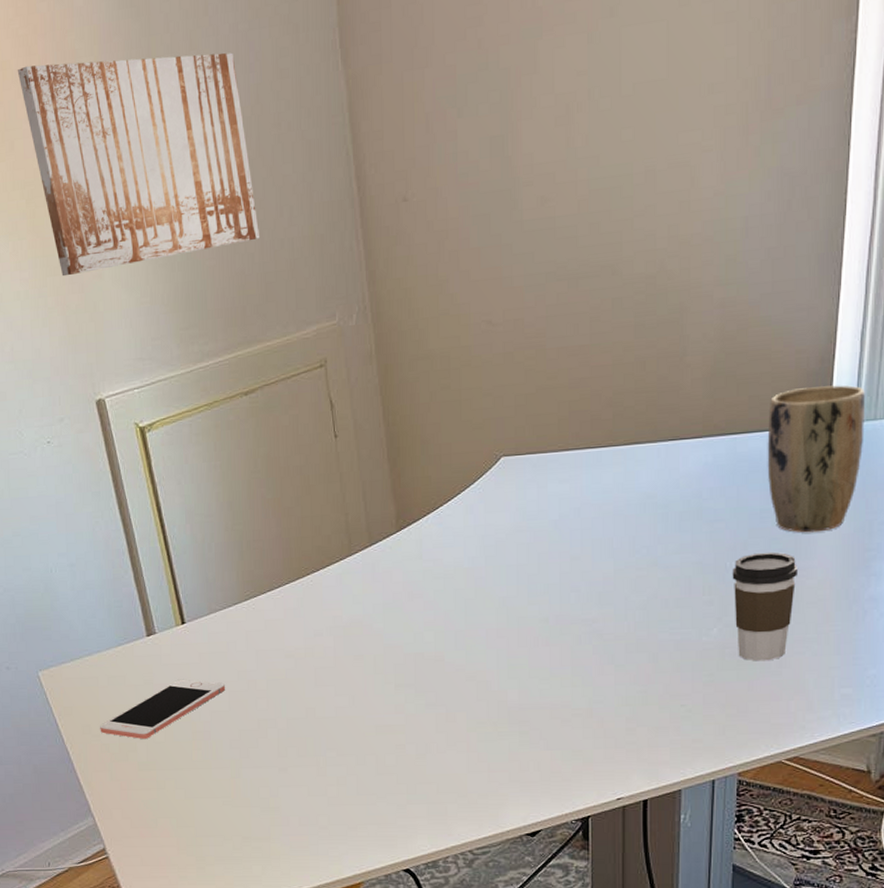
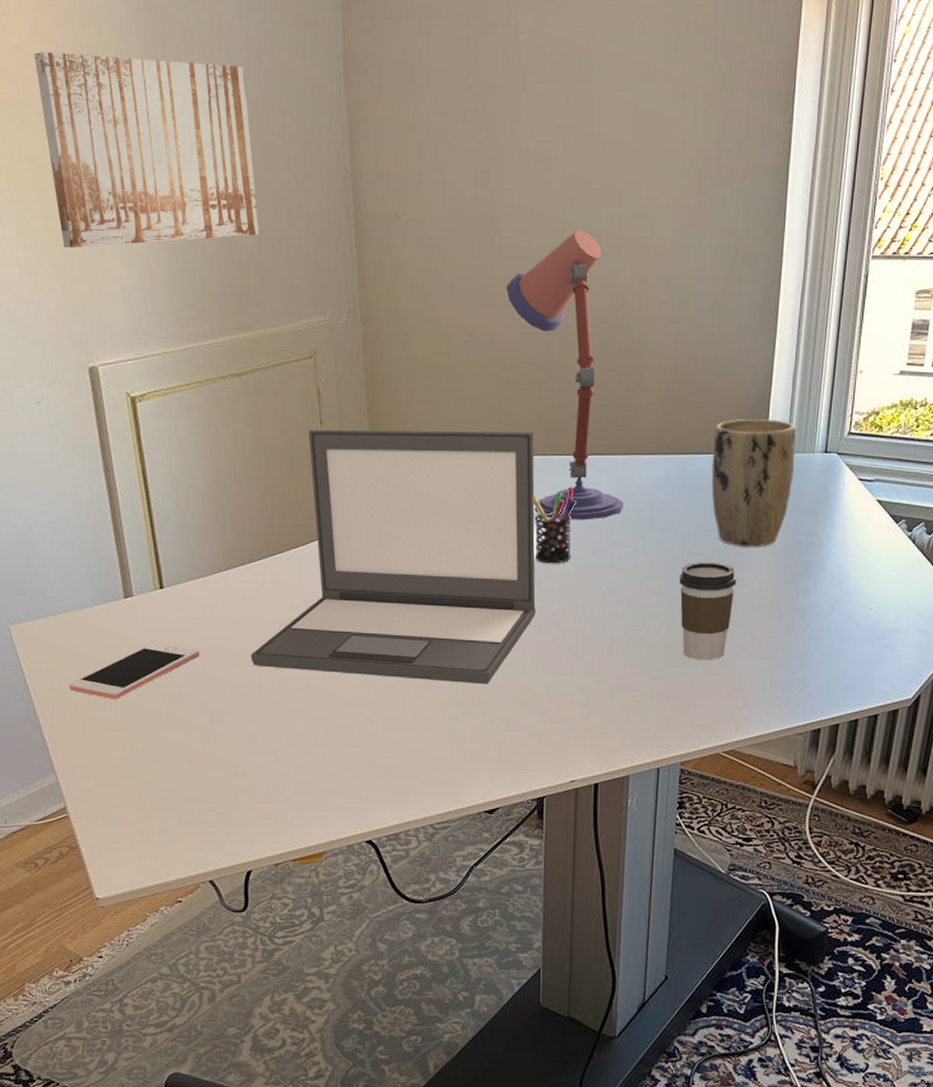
laptop: none [276,425,573,702] -> present [250,430,536,685]
desk lamp: none [529,191,667,519] -> present [506,230,623,520]
pen holder: none [567,481,614,568] -> present [533,486,576,564]

